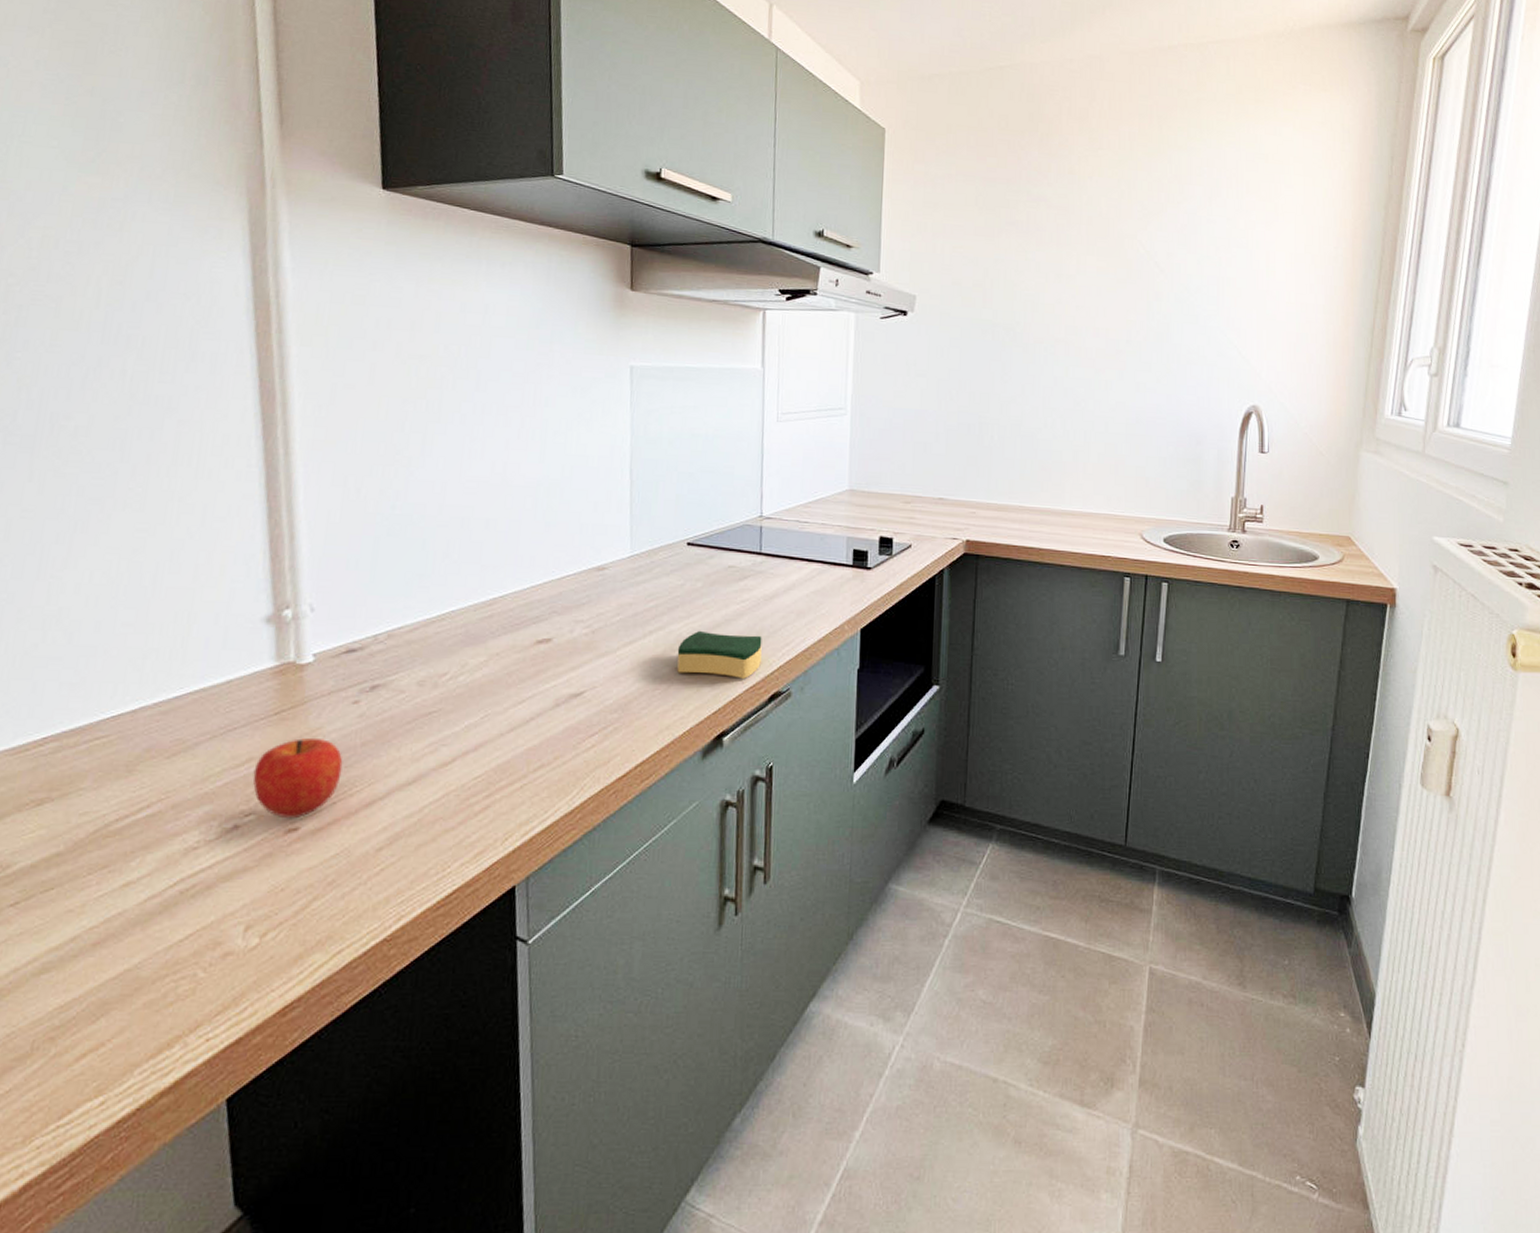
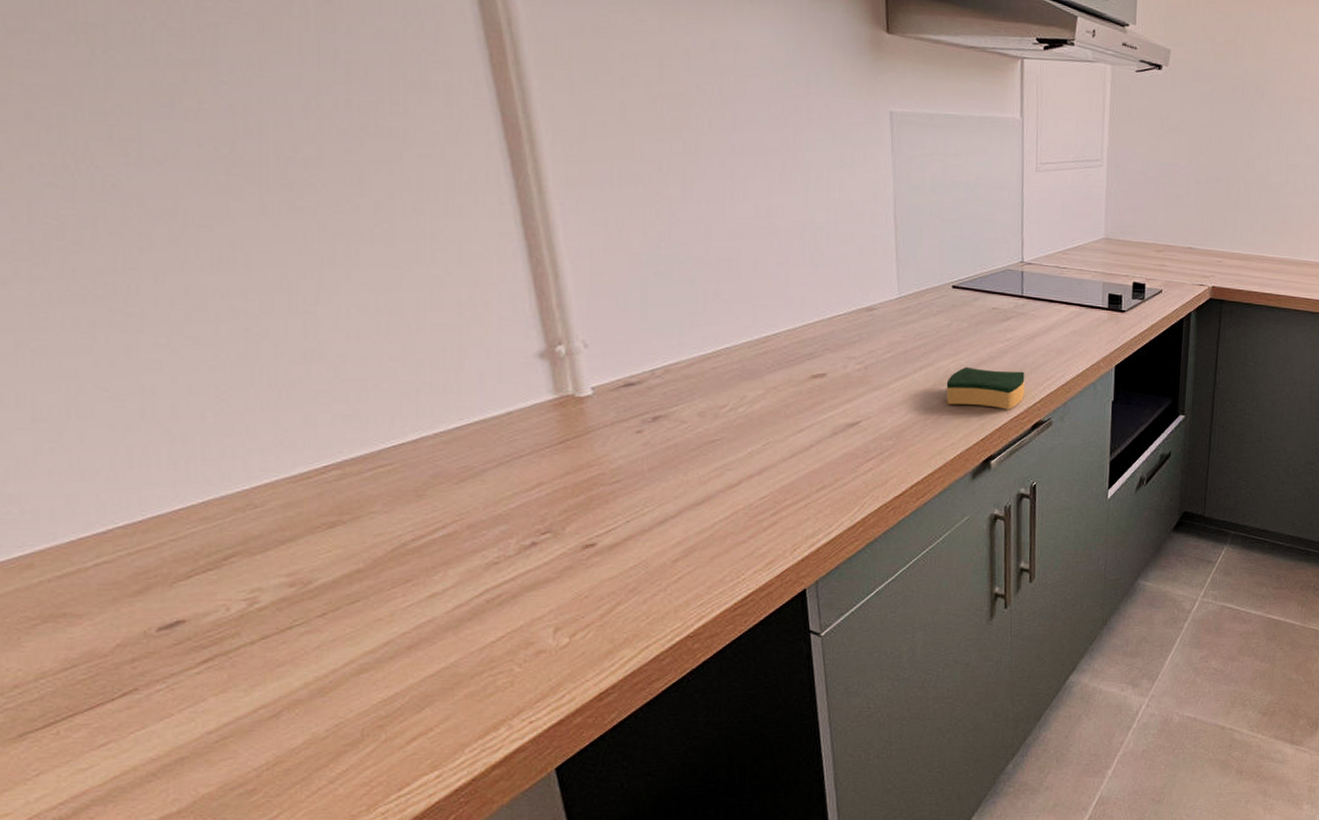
fruit: present [253,738,343,819] -> none [545,465,632,536]

